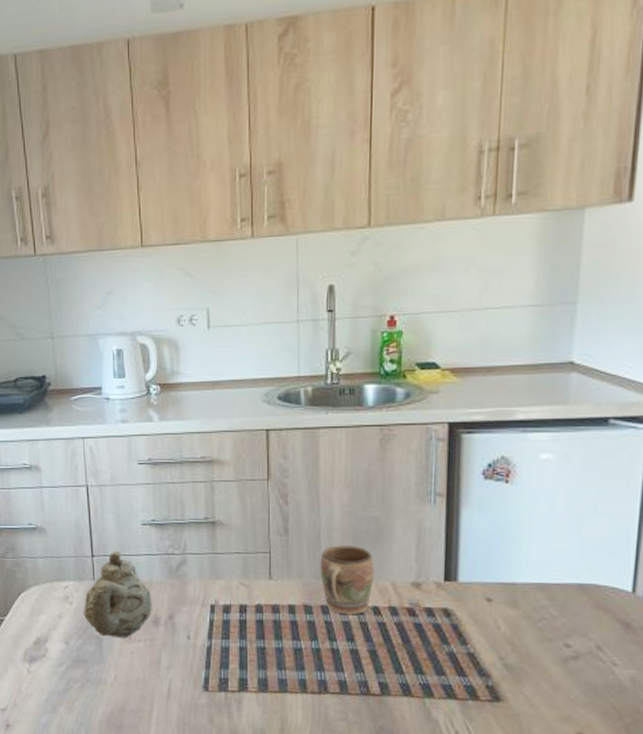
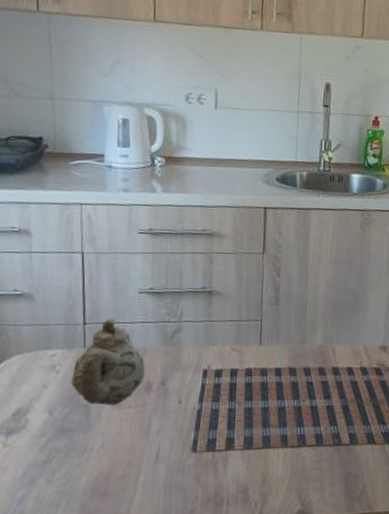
mug: present [320,545,375,615] -> none [304,314,351,376]

